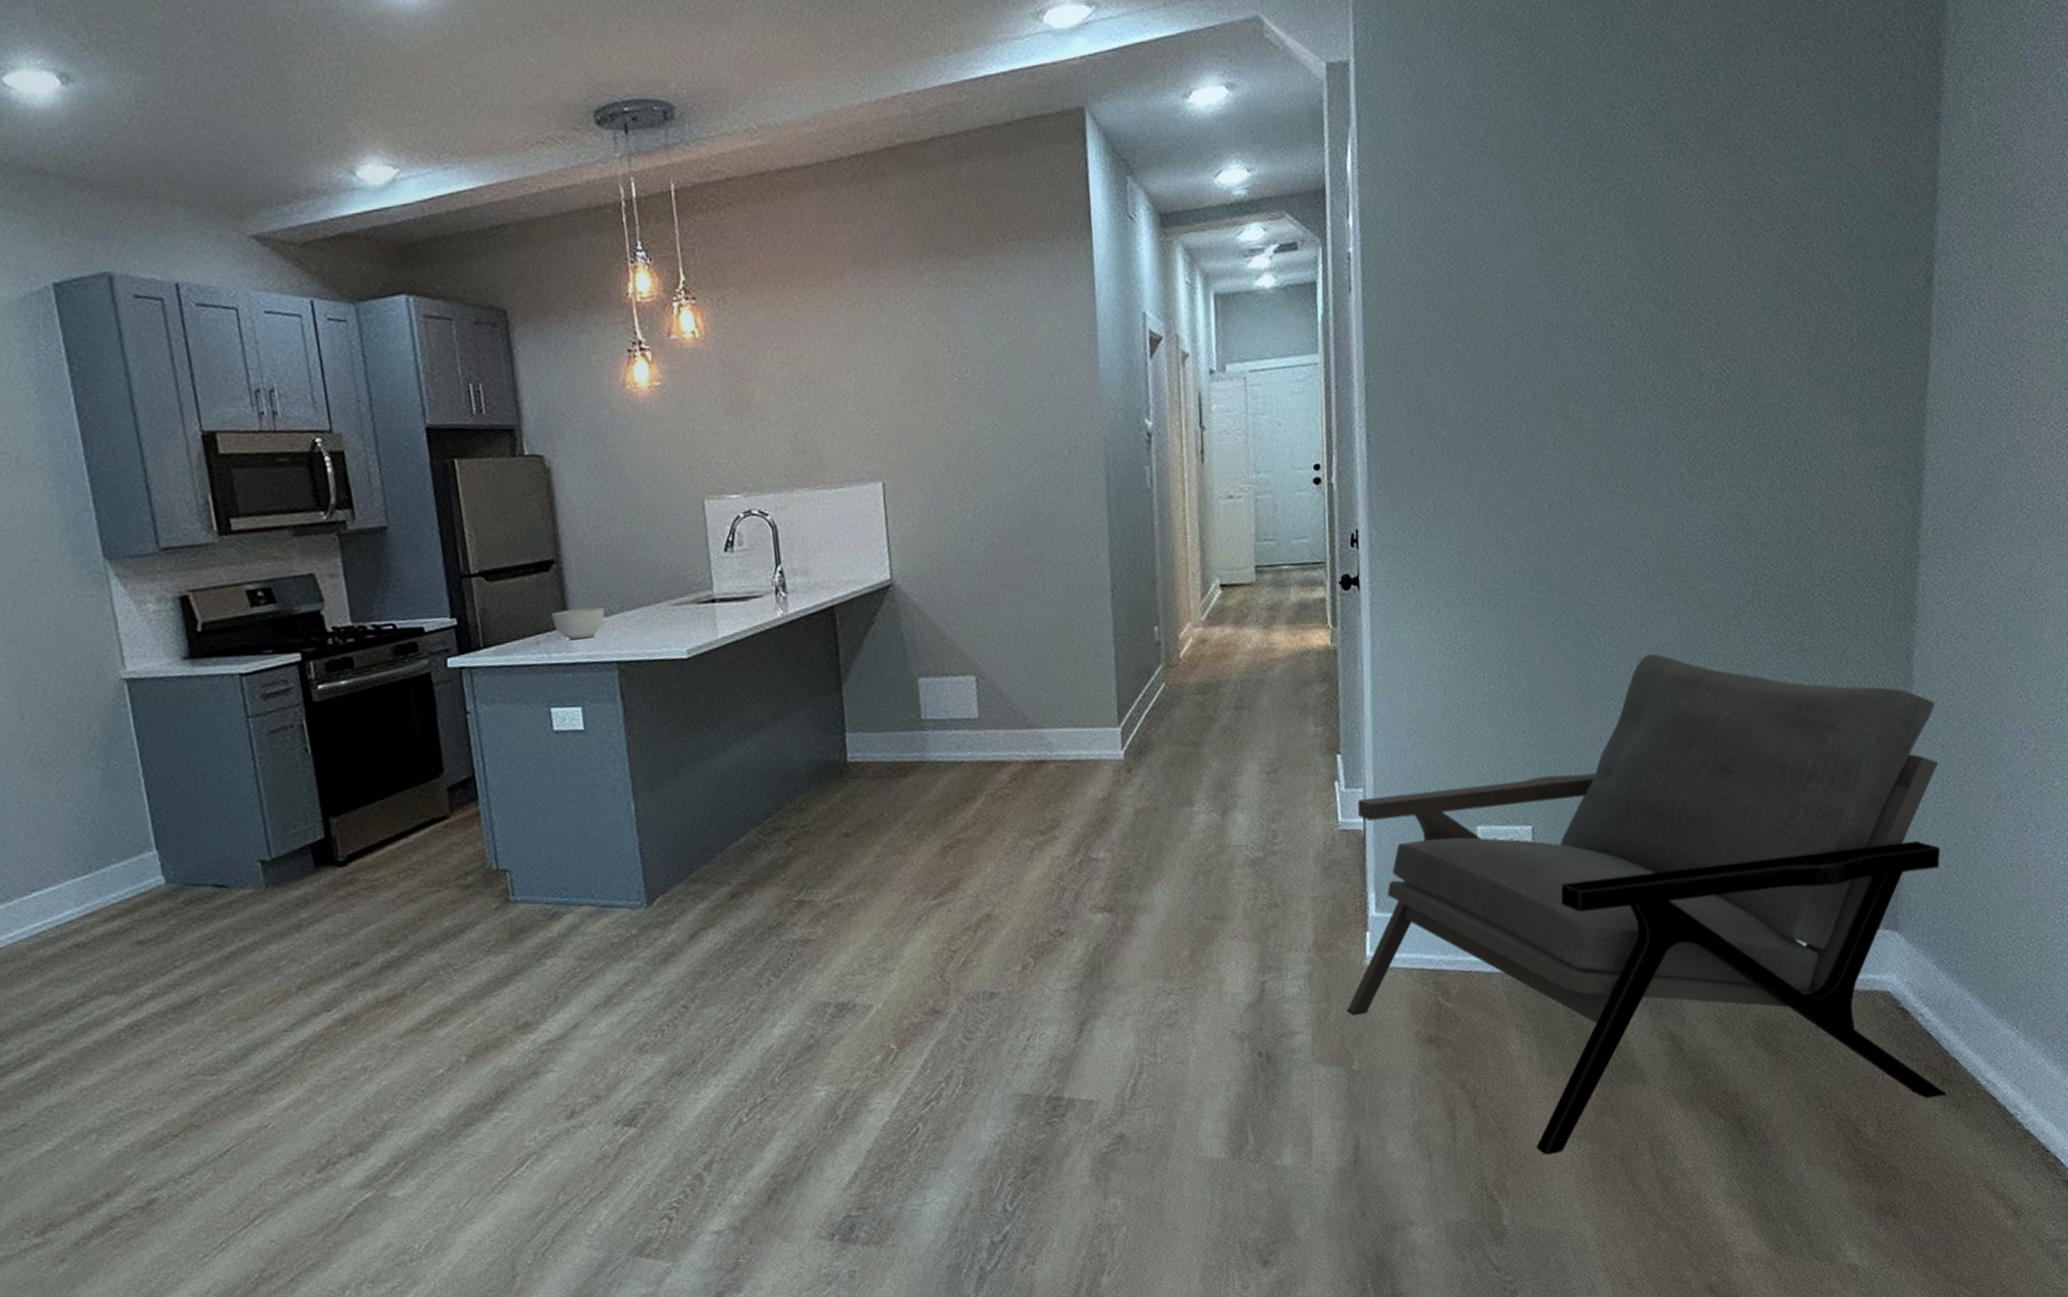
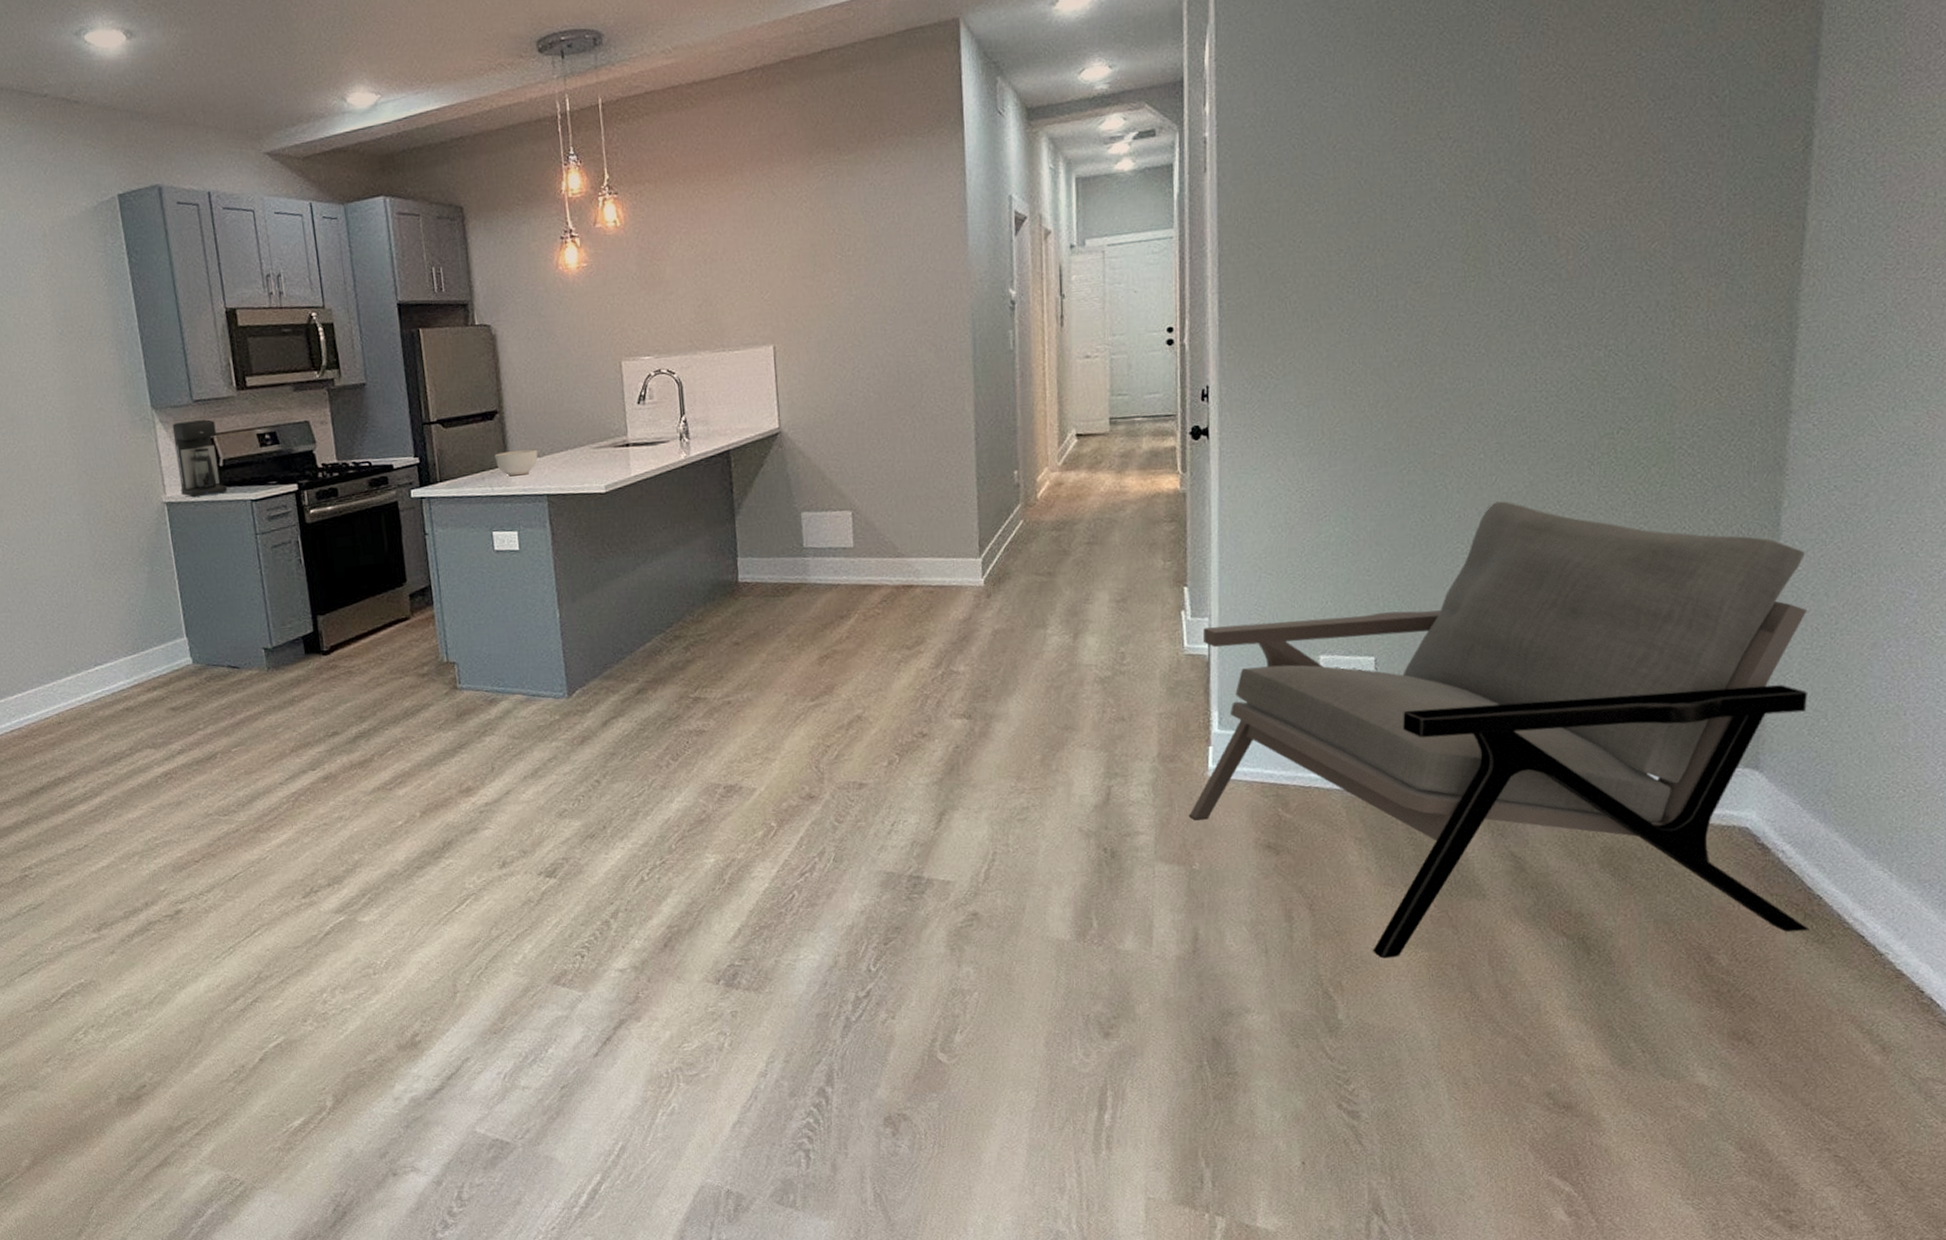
coffee maker: none [132,572,209,673] -> present [172,419,228,498]

